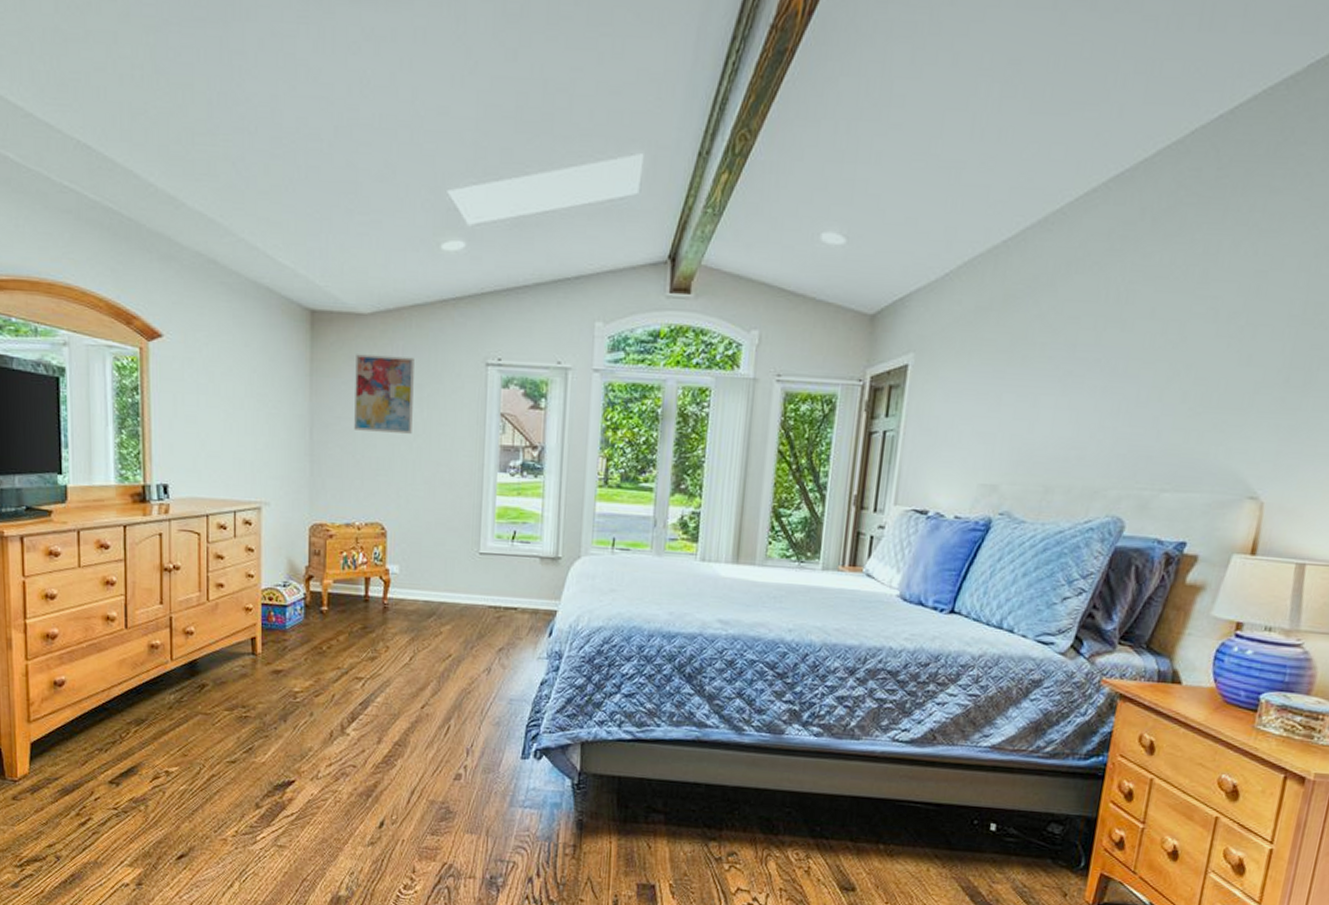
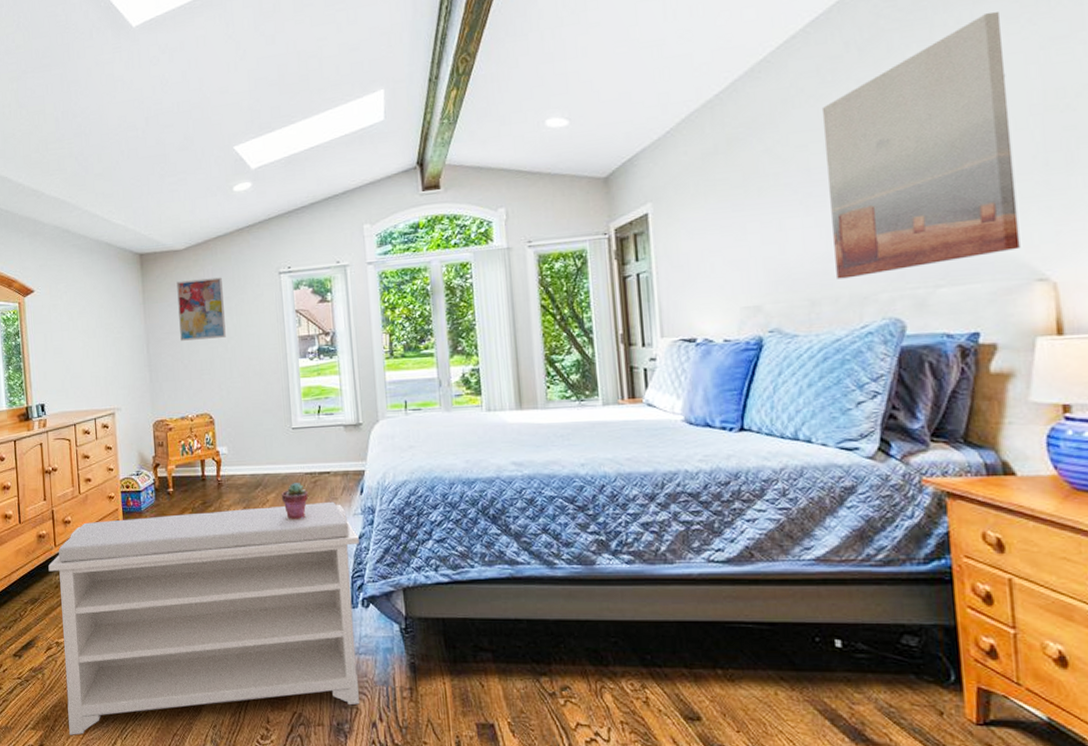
bench: none [161,635,540,875] -> present [48,501,359,735]
potted succulent: none [457,615,490,658] -> present [281,482,309,519]
wall art: none [1074,206,1291,470] -> present [821,12,1020,279]

